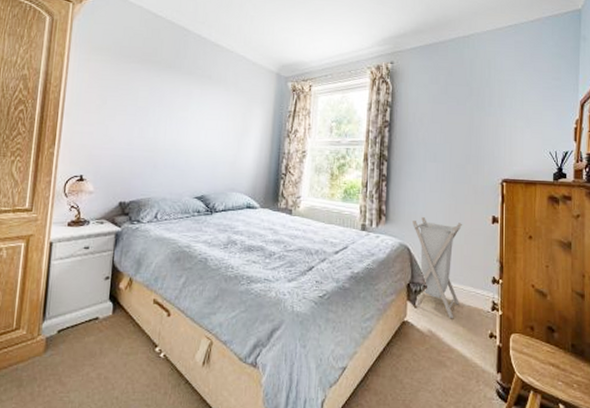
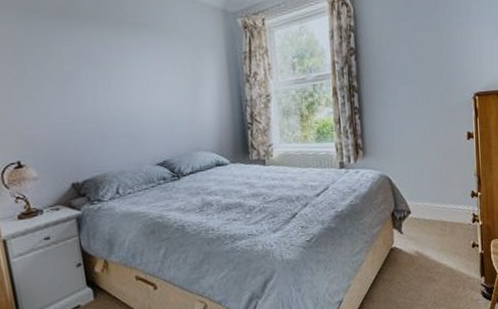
laundry hamper: present [412,217,462,318] -> none [390,144,442,237]

